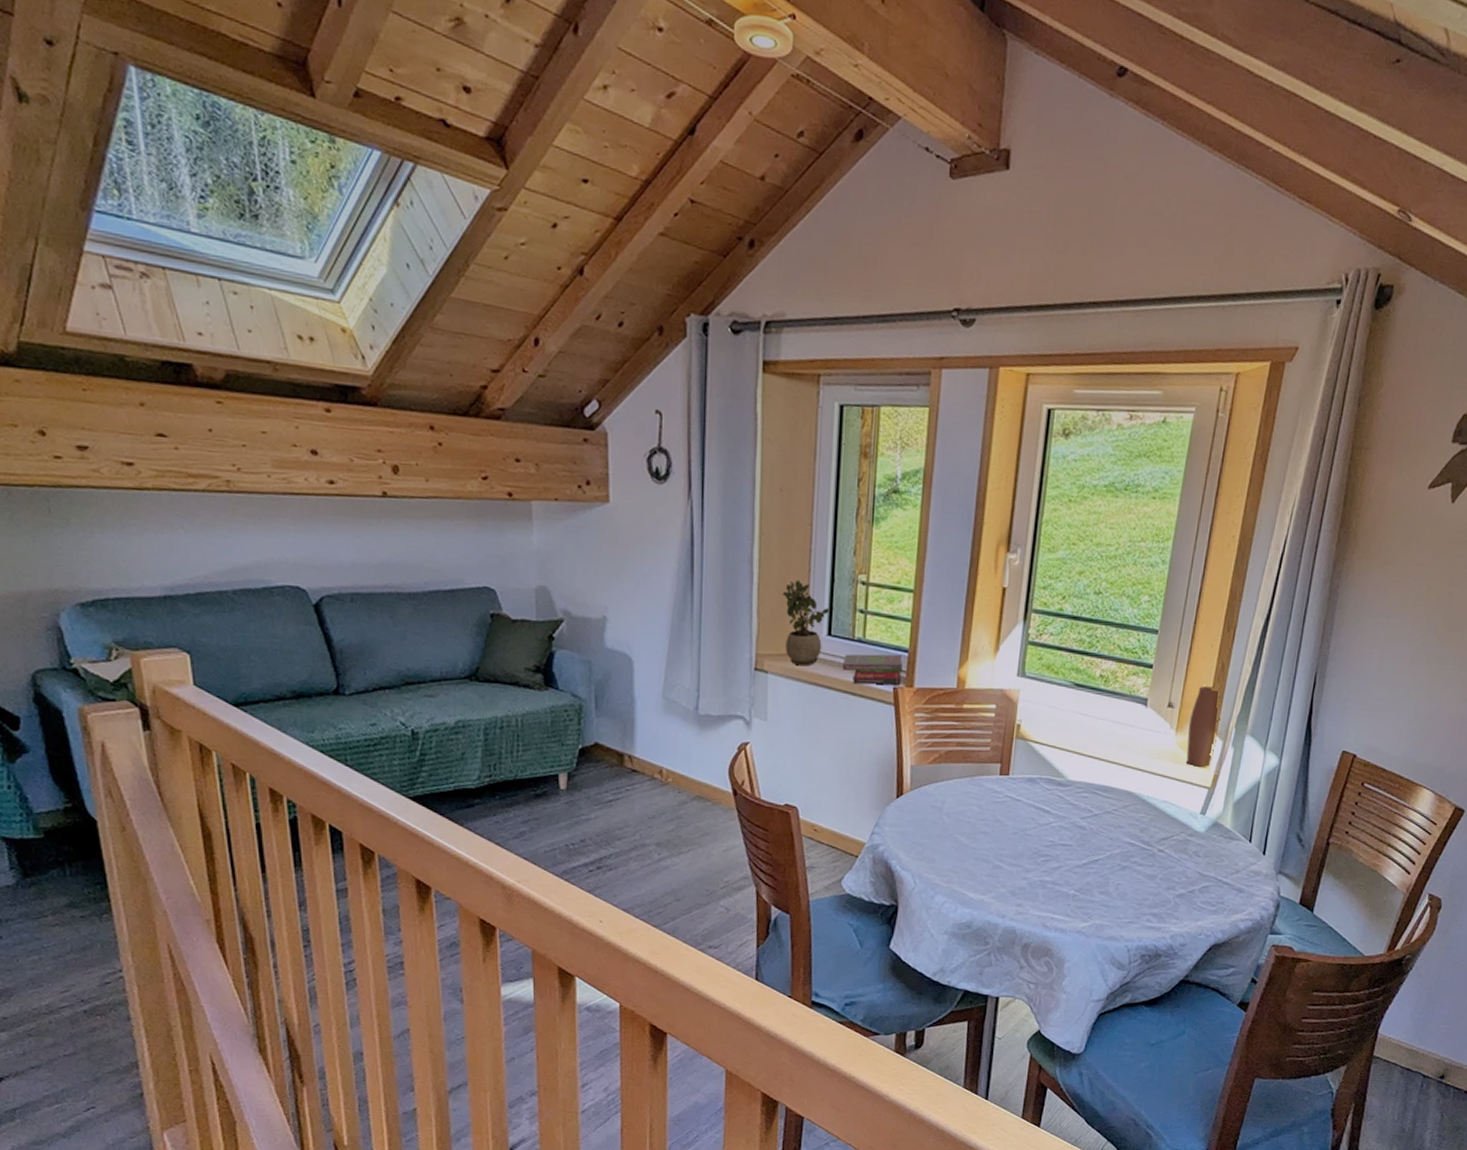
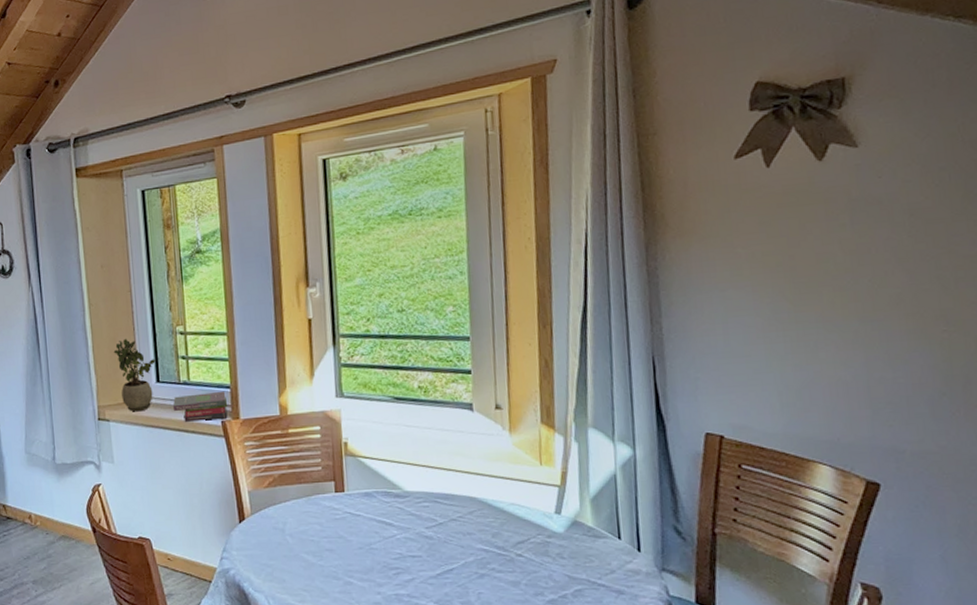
vase: present [1186,686,1221,767] -> none [522,384,557,466]

